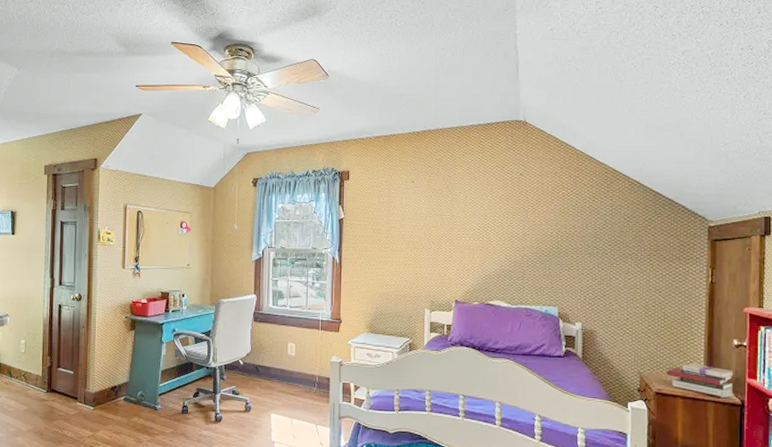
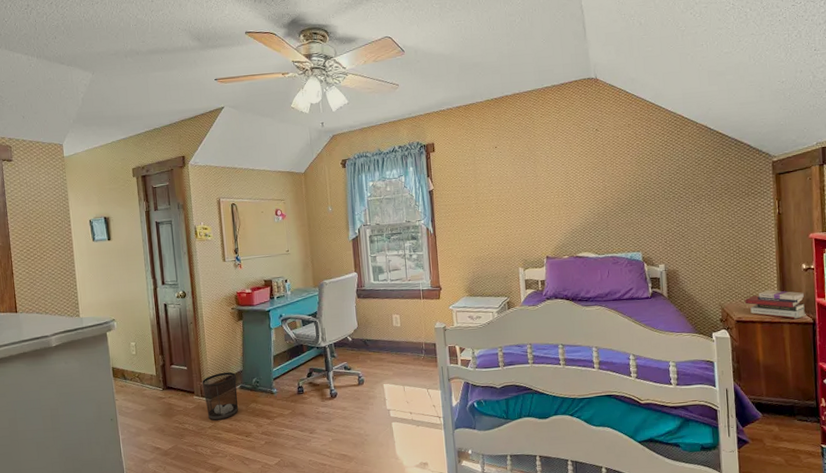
waste bin: none [86,381,121,430] -> present [202,371,239,421]

